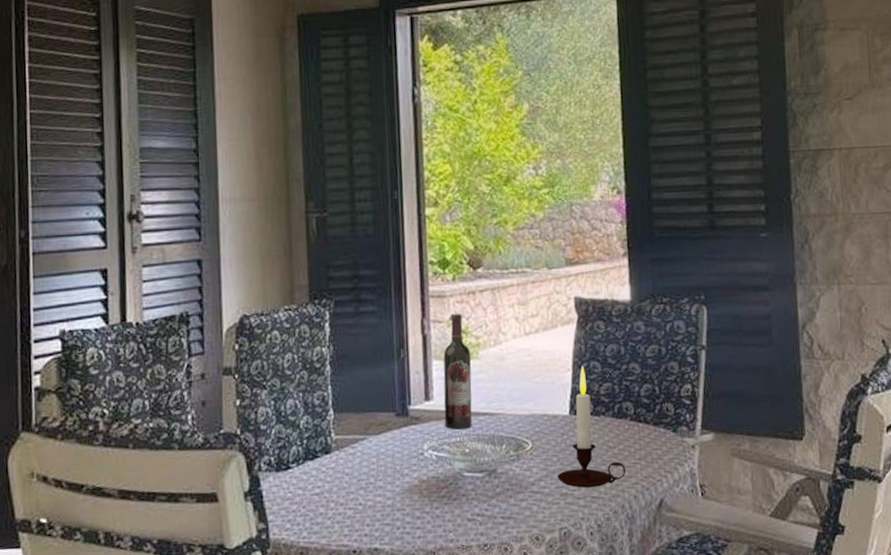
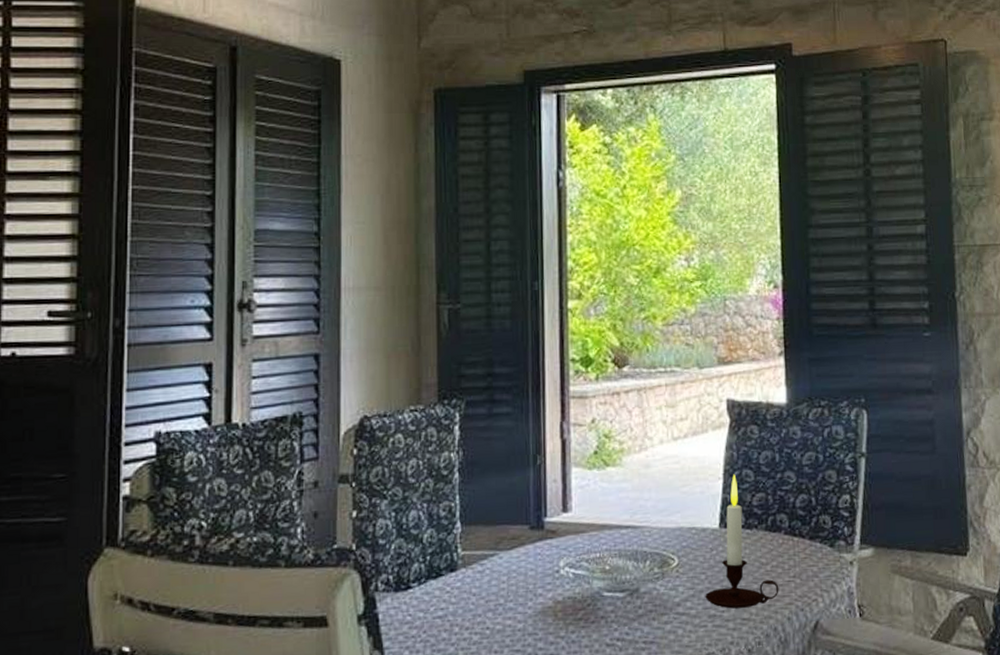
wine bottle: present [443,313,473,430] -> none [583,415,614,544]

